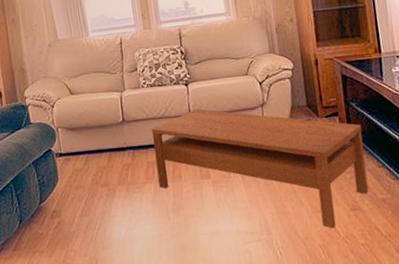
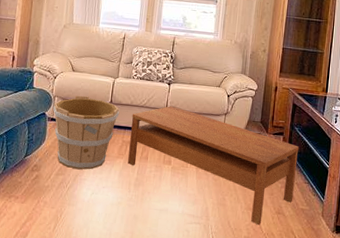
wooden bucket: none [58,119,137,206] -> present [52,95,120,170]

